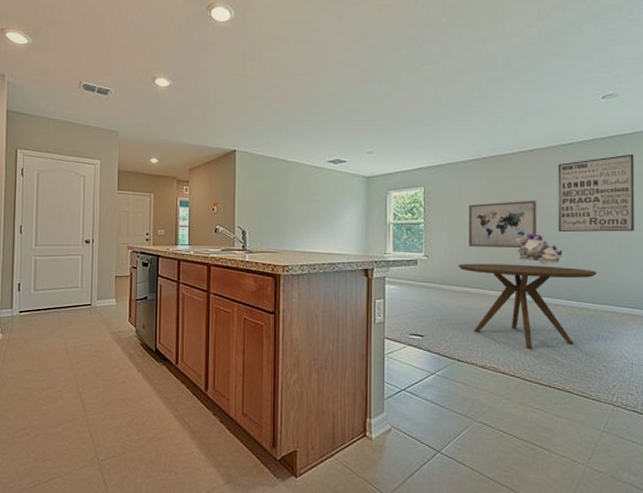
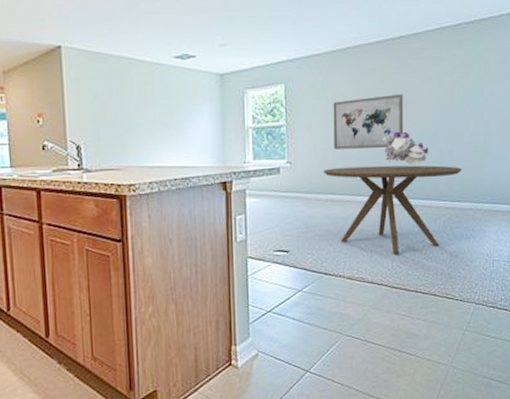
wall art: present [558,154,635,232] -> none [424,39,499,127]

